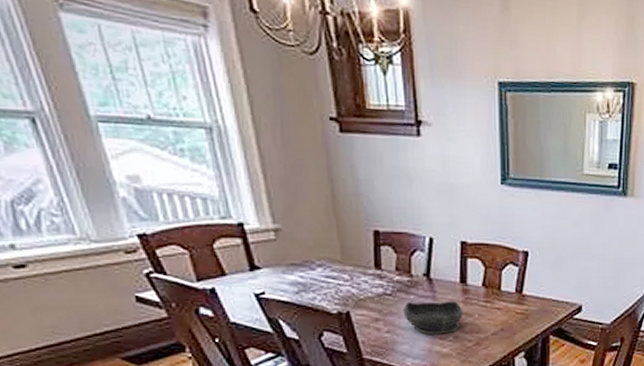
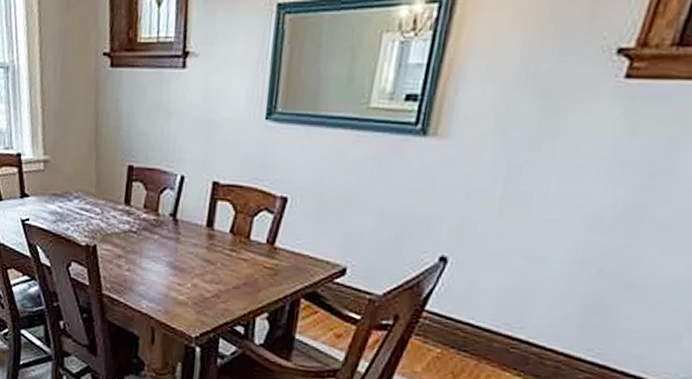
bowl: present [403,301,463,334] -> none [145,241,206,280]

